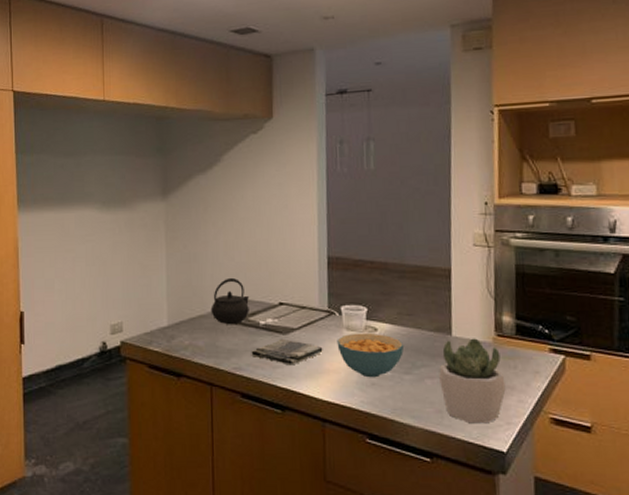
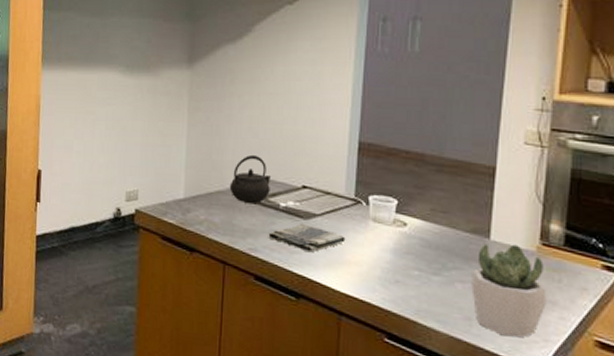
cereal bowl: present [337,332,405,378] -> none [361,225,436,275]

